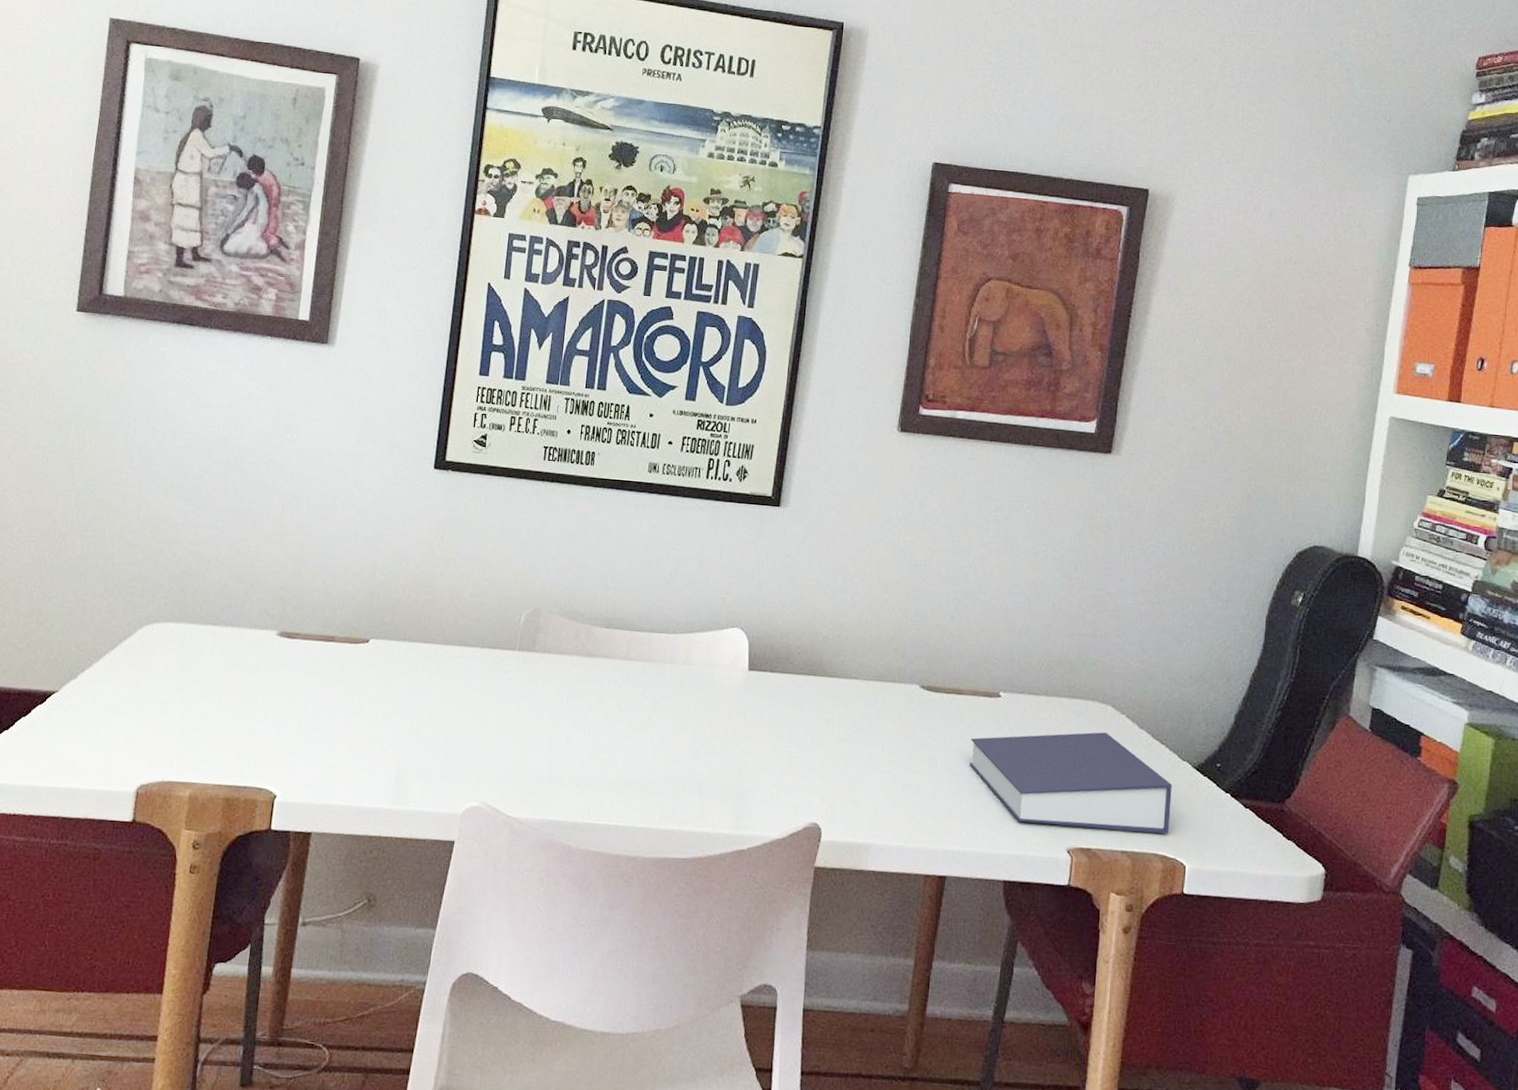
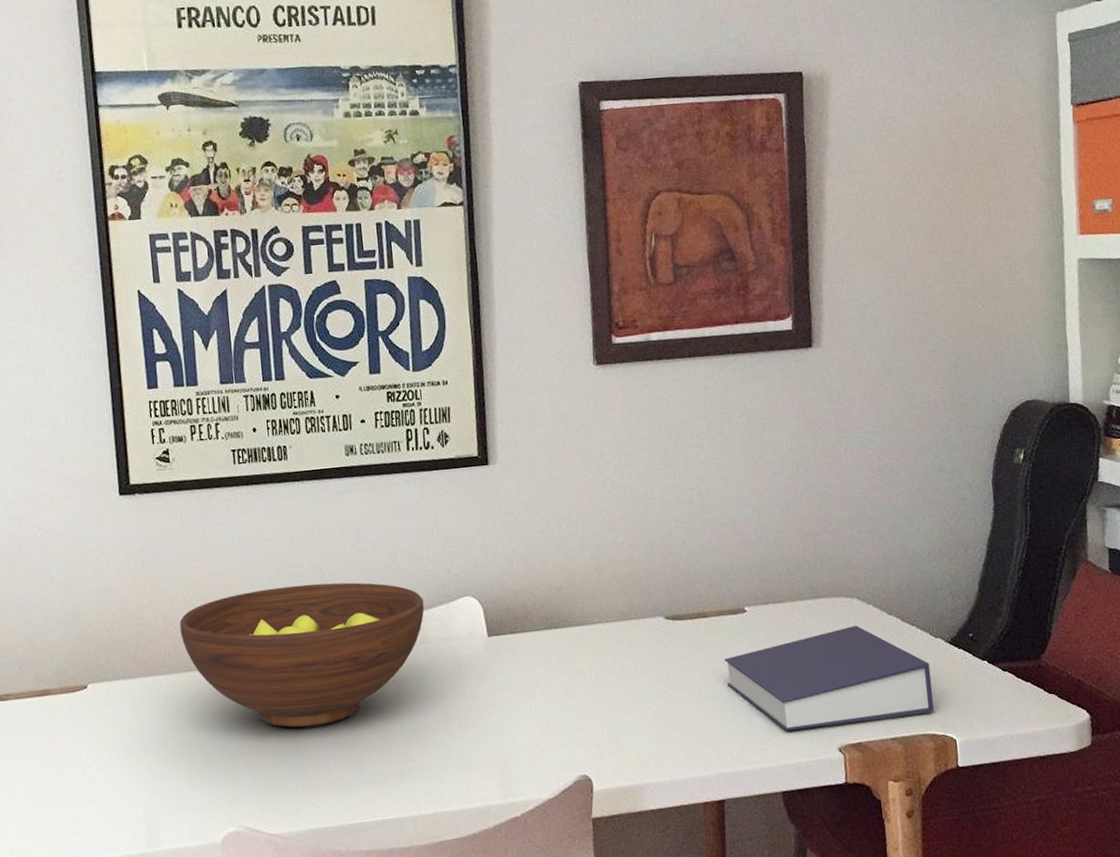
fruit bowl: none [463,582,695,723] -> present [179,582,425,728]

